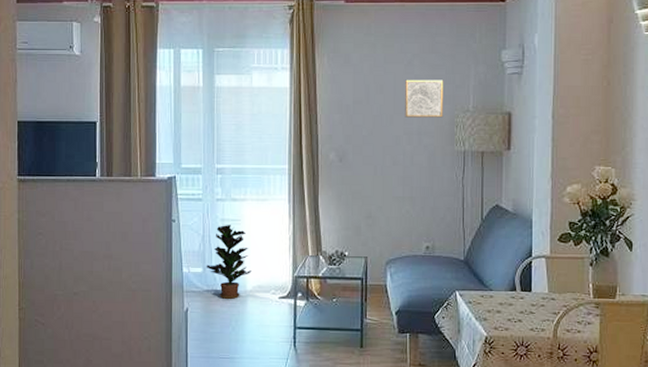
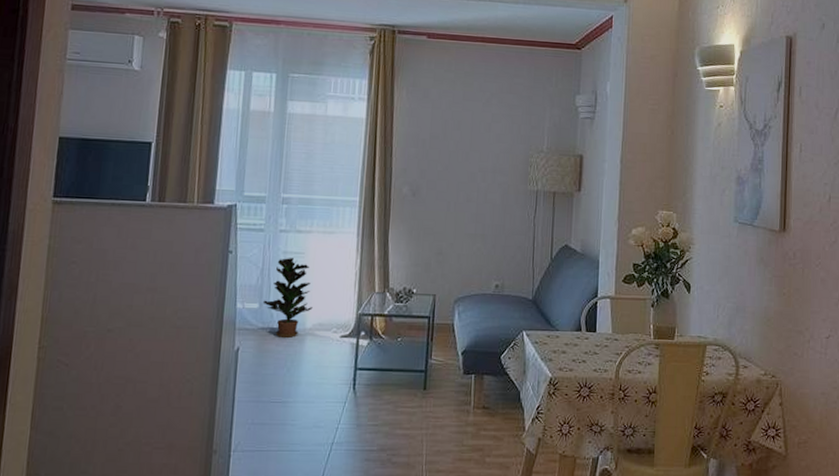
wall art: present [405,79,444,118] -> none [481,117,520,157]

